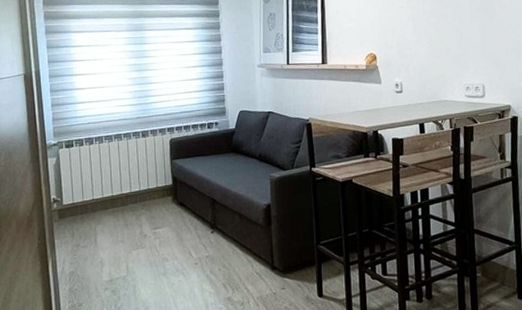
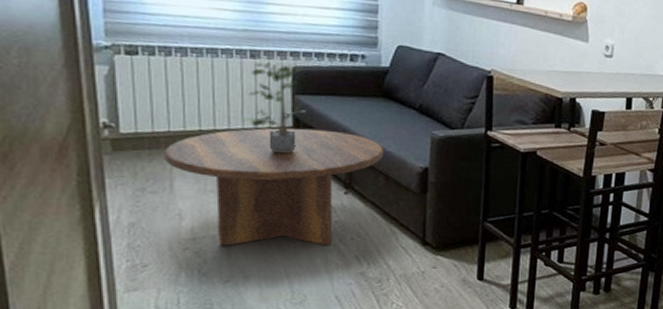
coffee table: none [90,183,236,284] -> present [164,127,383,246]
potted plant: none [138,138,180,207] -> present [241,62,306,154]

